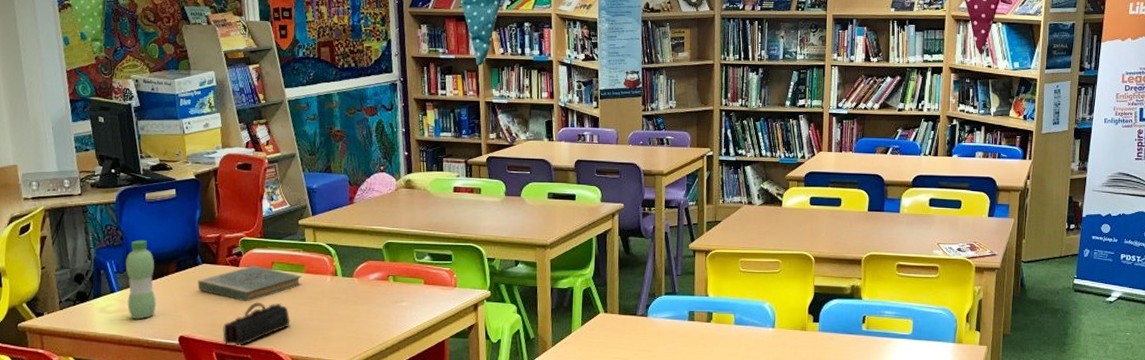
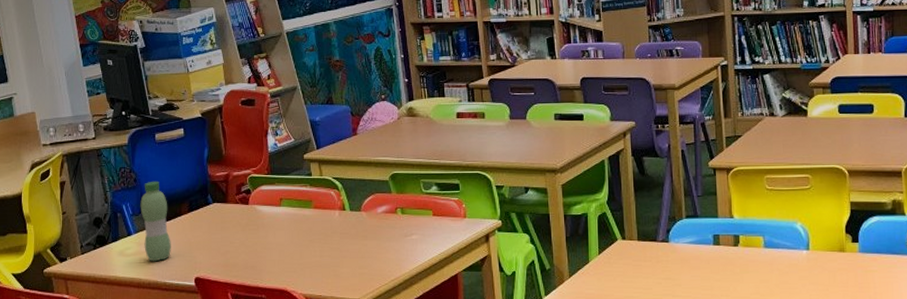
book: present [197,265,302,302] -> none [210,202,311,241]
pencil case: present [222,302,291,346] -> none [237,240,302,286]

